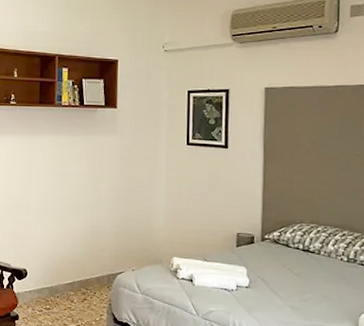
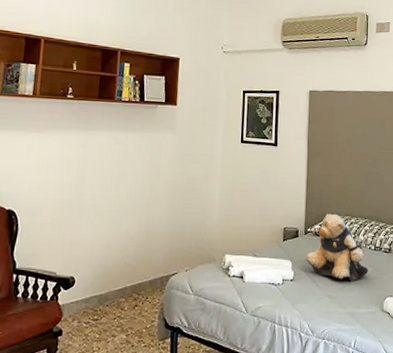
teddy bear: none [262,220,340,294] -> present [305,213,369,282]

